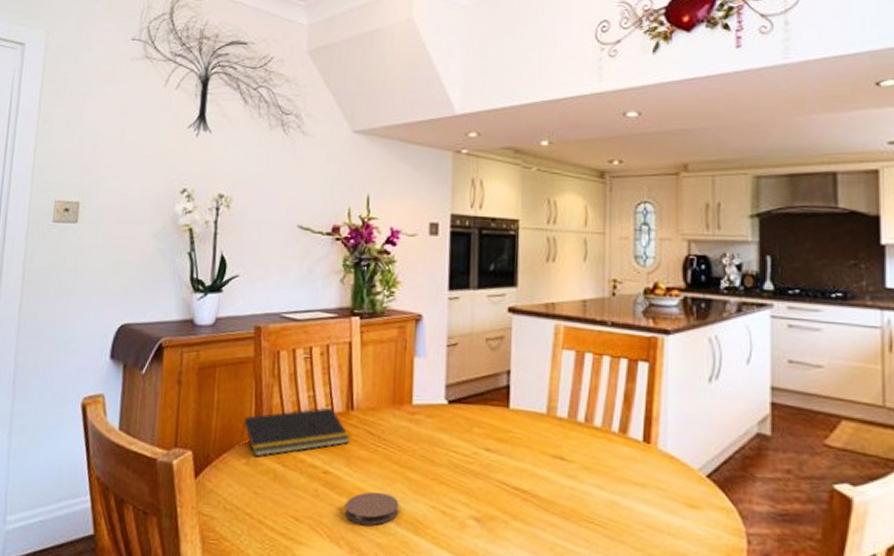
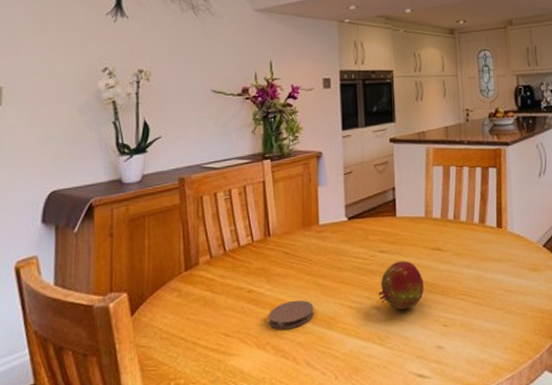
notepad: present [241,407,349,458] -> none [172,237,268,289]
fruit: none [478,464,538,528] -> present [378,260,424,310]

